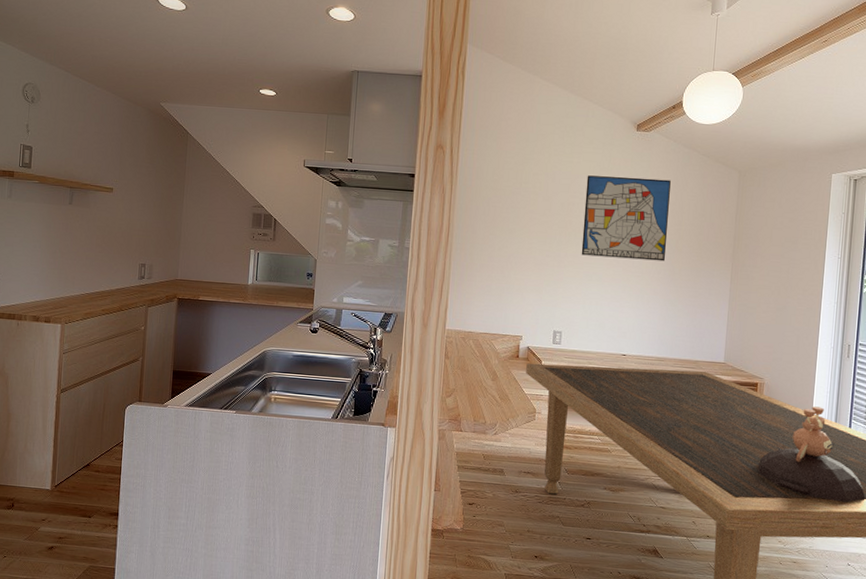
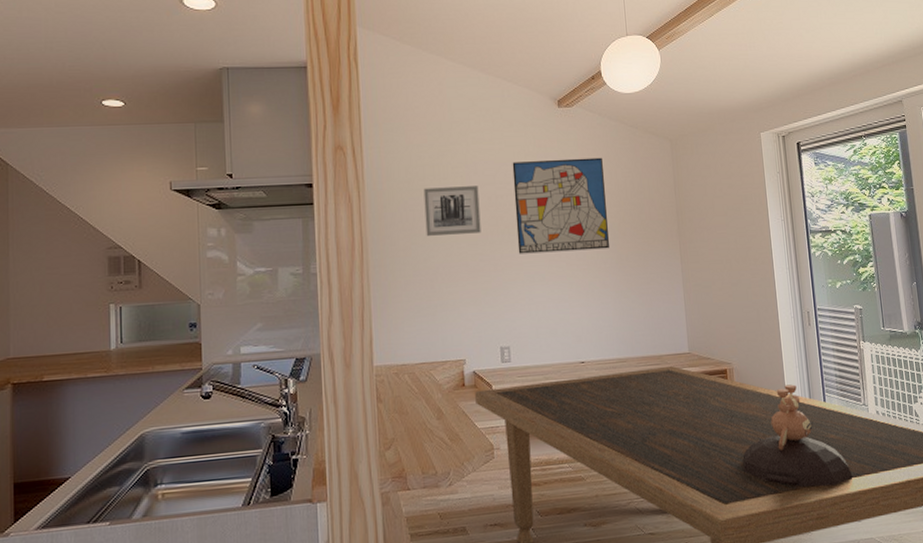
wall art: none [503,189,554,233] -> present [423,186,481,236]

